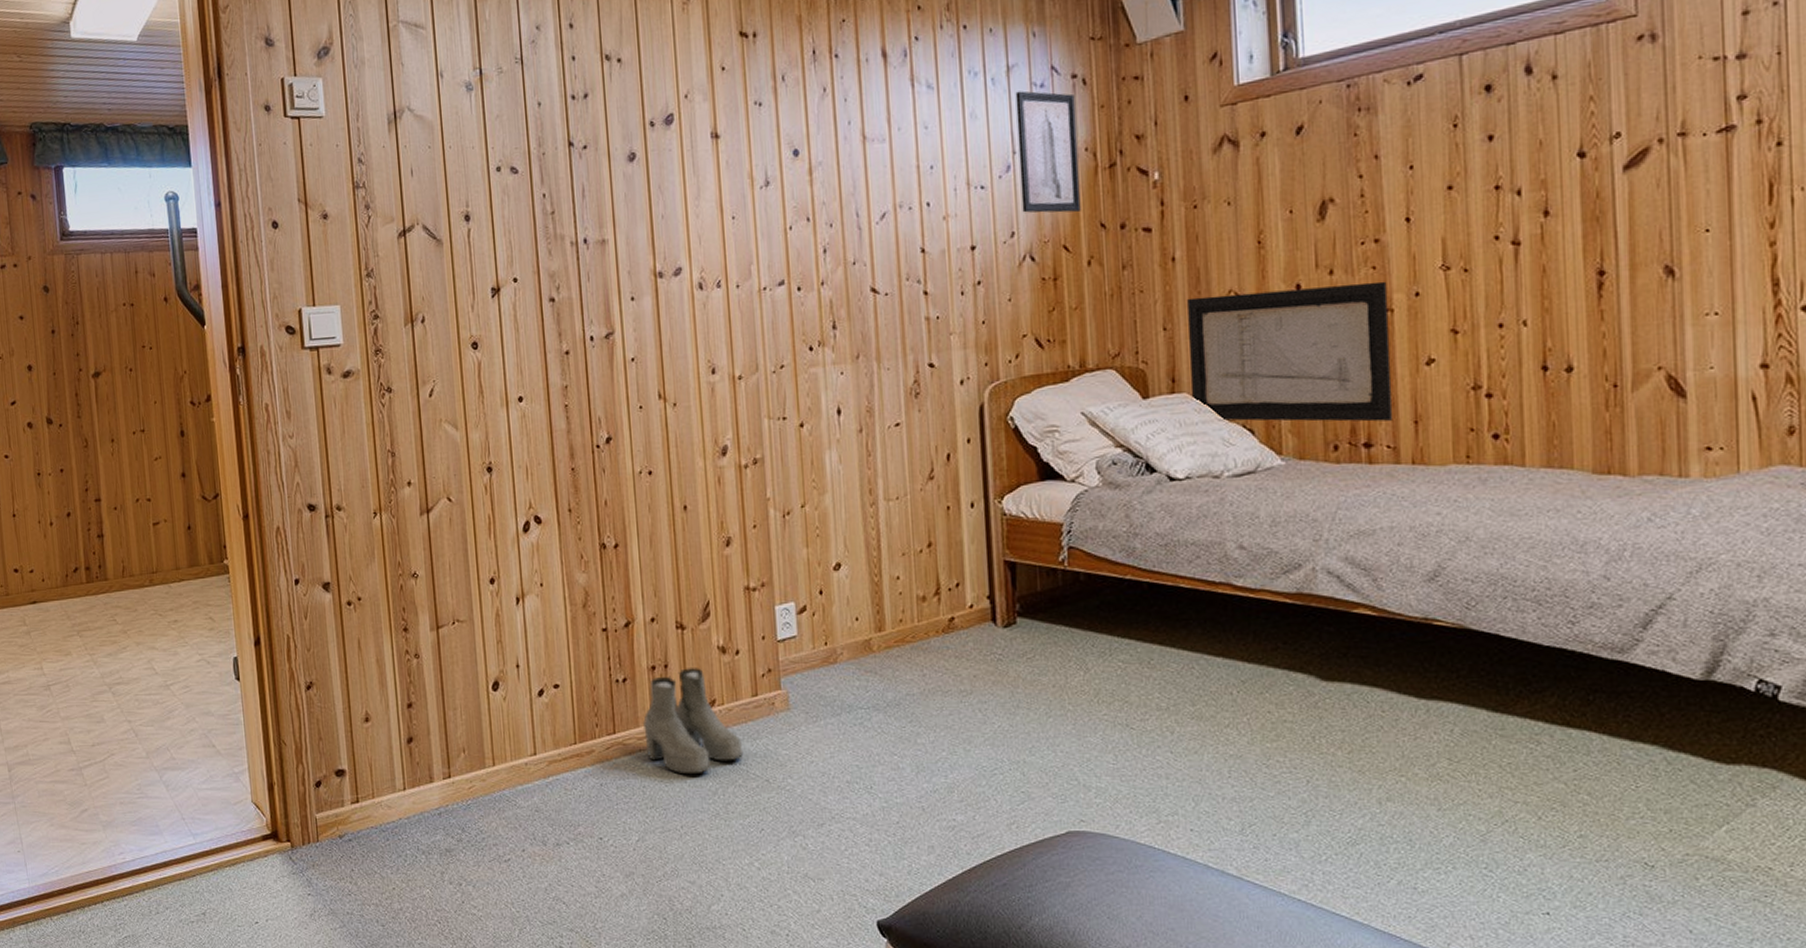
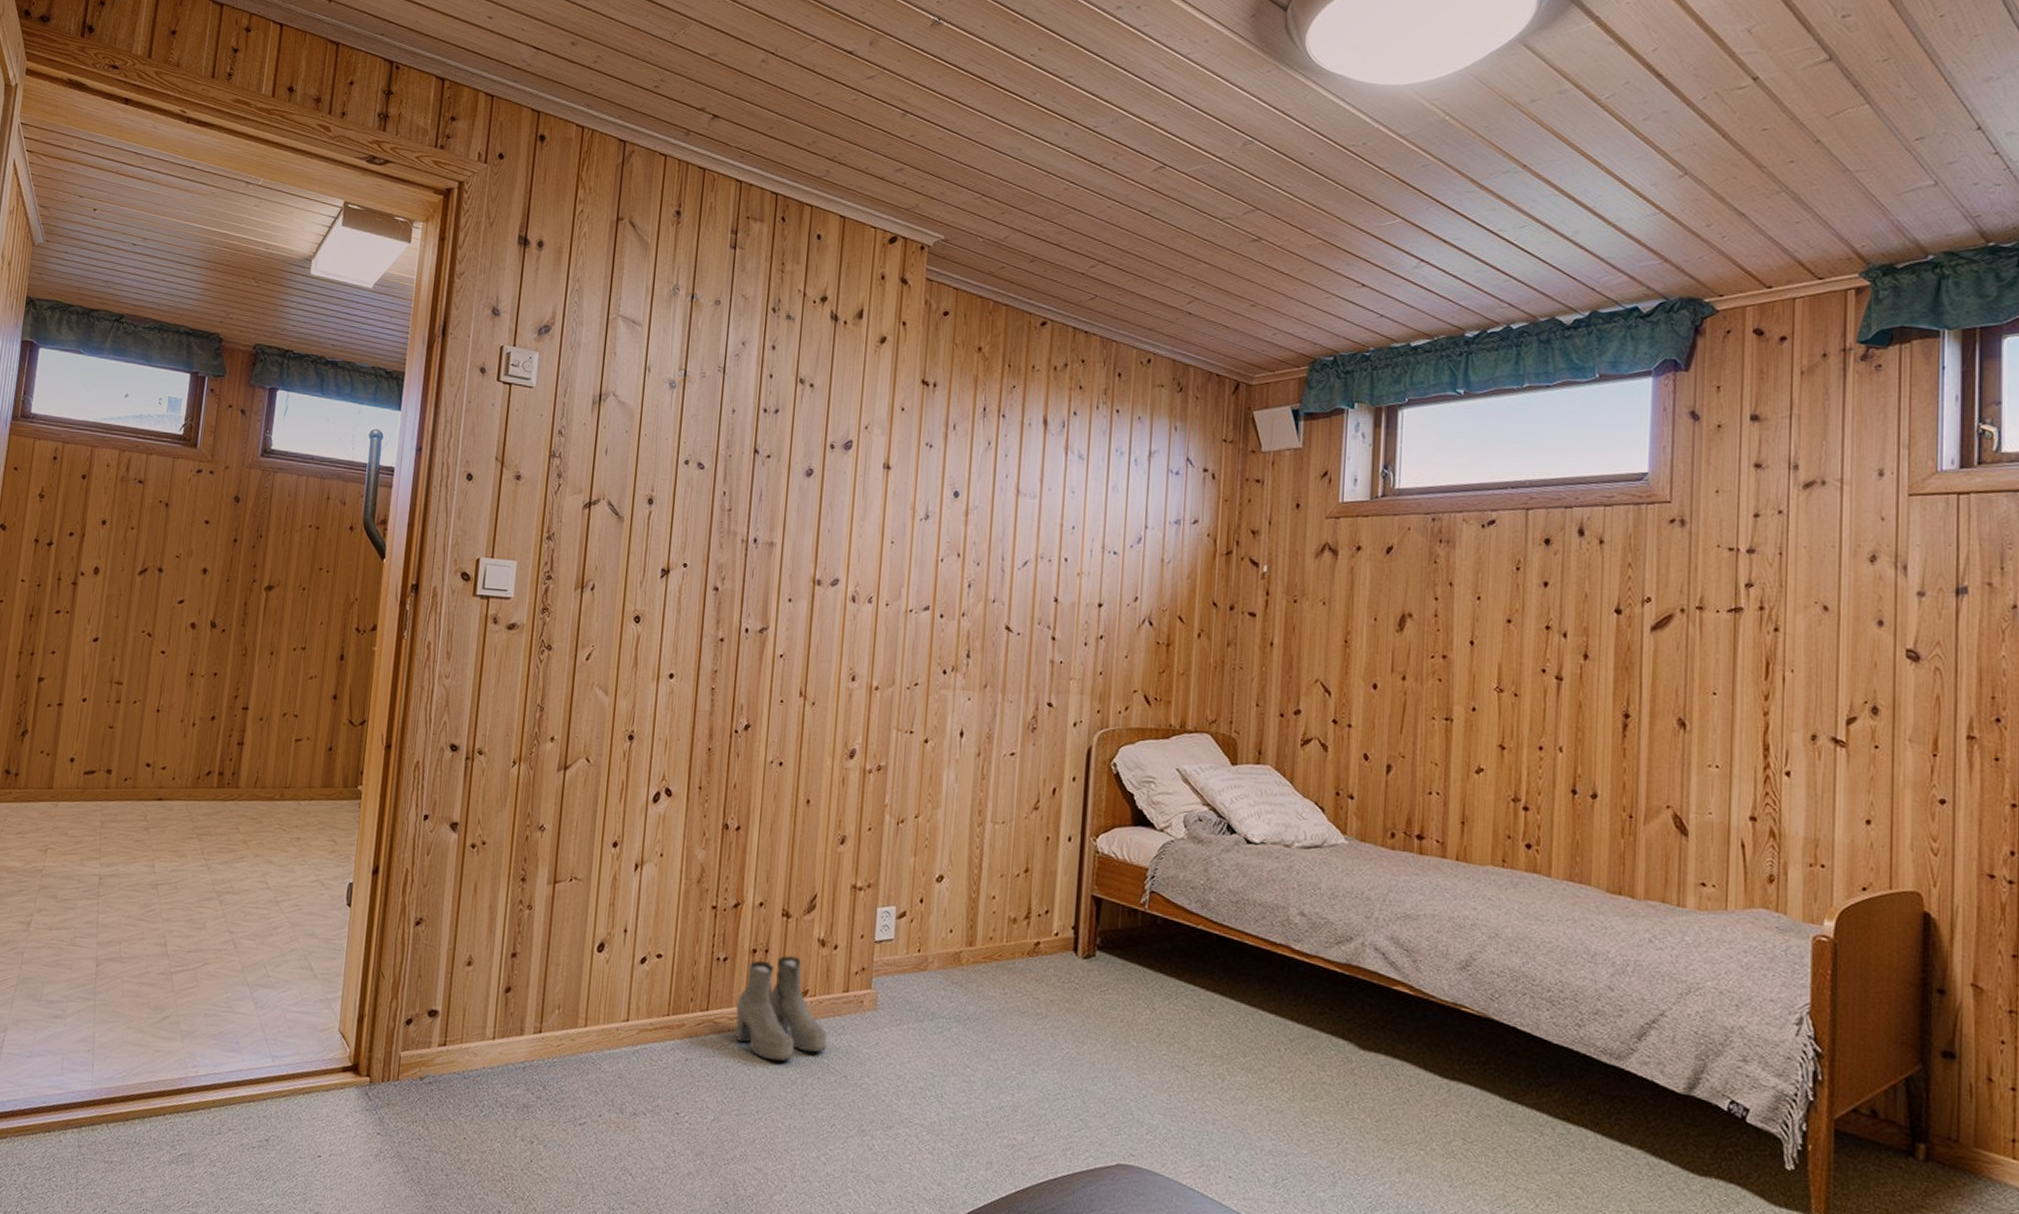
wall art: present [1015,91,1081,213] -> none [1147,474,1204,589]
wall art: present [1187,281,1394,422] -> none [1275,681,1450,818]

